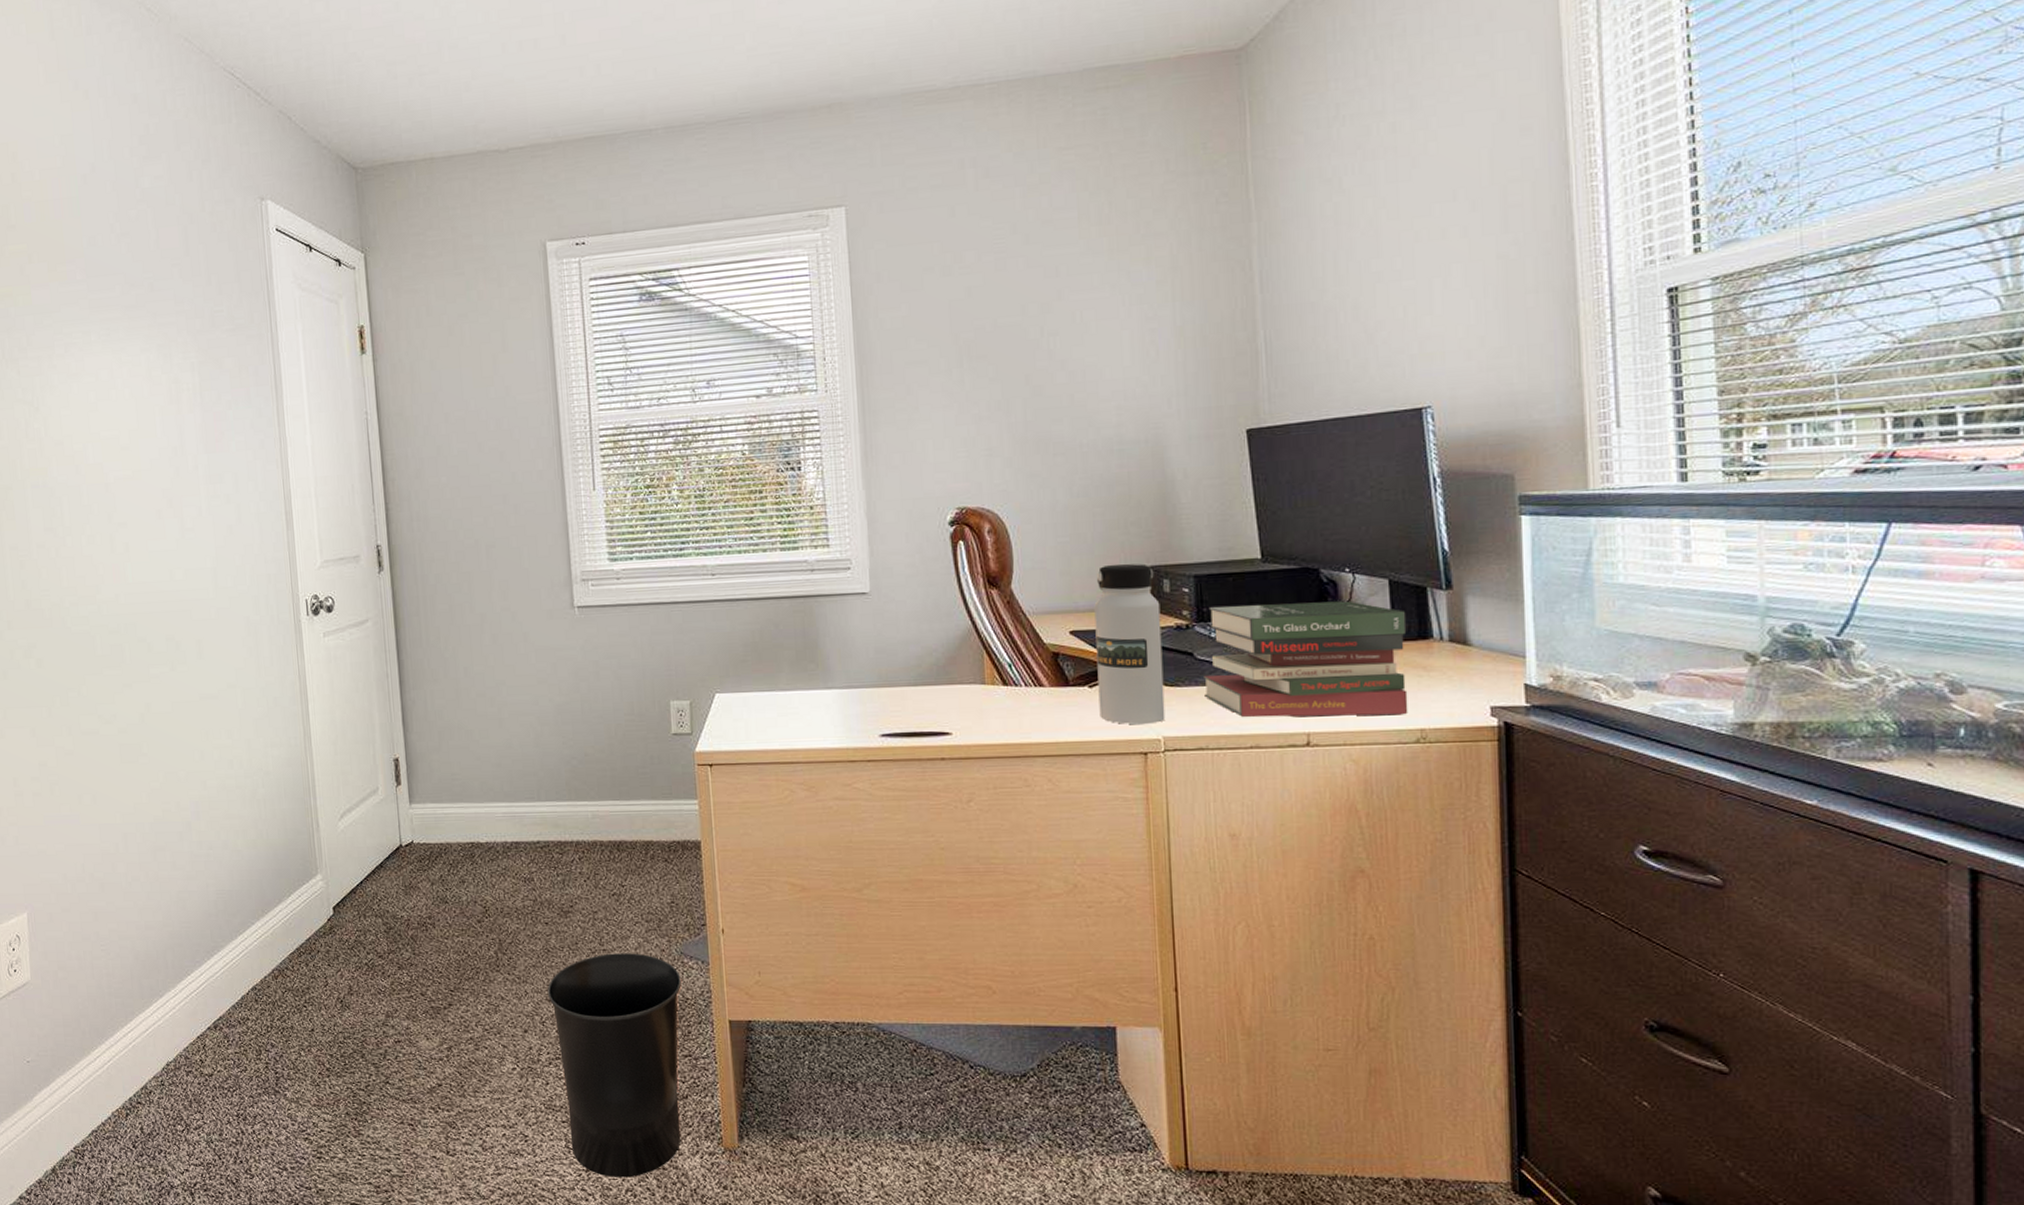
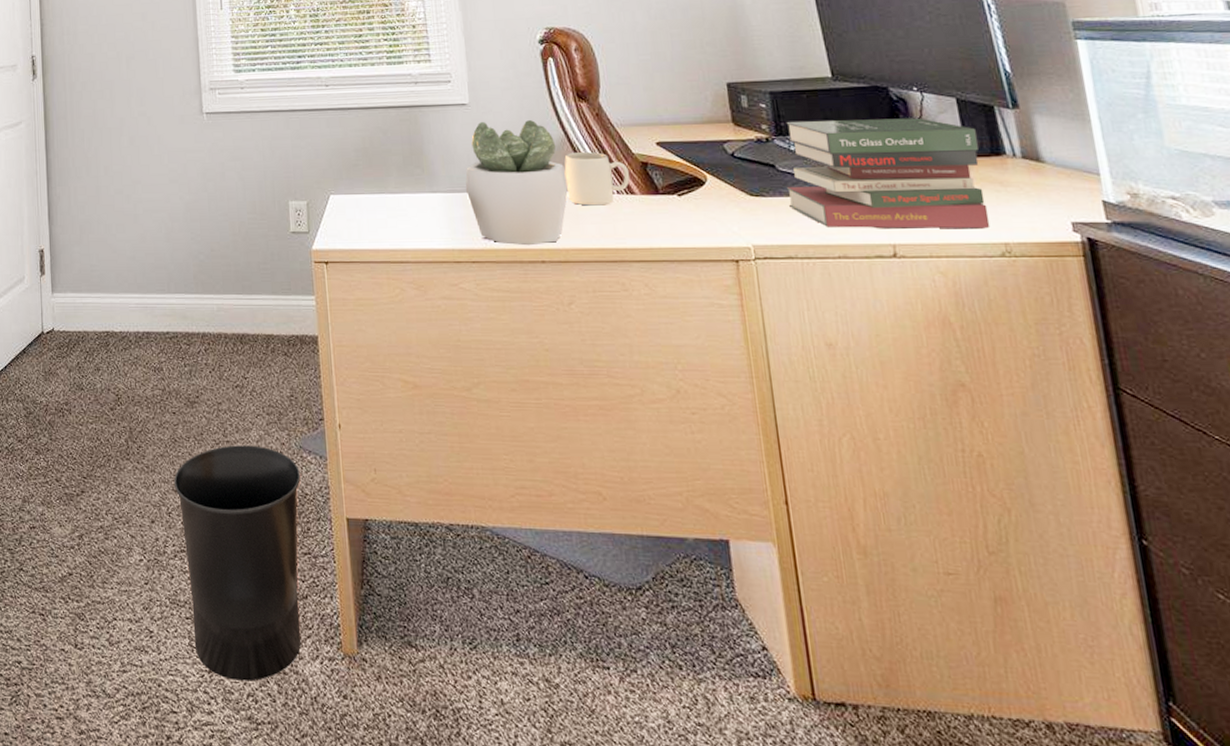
succulent plant: none [862,609,974,743] -> present [465,120,569,246]
mug: none [970,642,1040,700] -> present [564,151,630,206]
water bottle: present [1094,563,1165,725] -> none [677,80,753,233]

